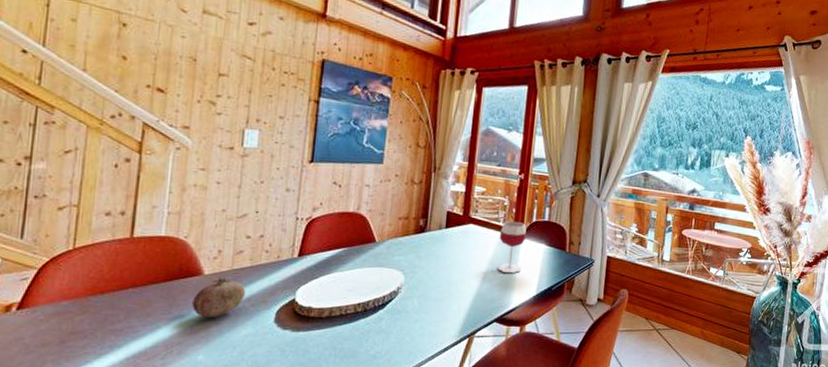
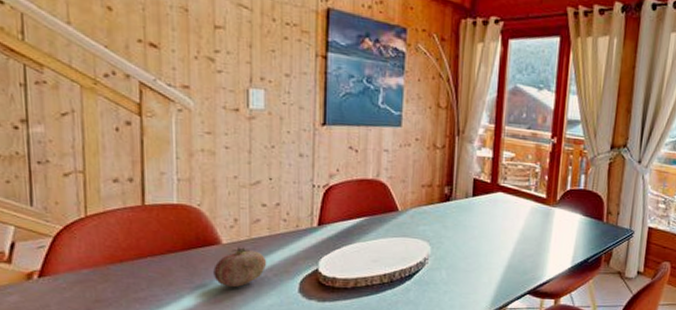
wineglass: present [497,220,526,274] -> none [529,188,560,245]

